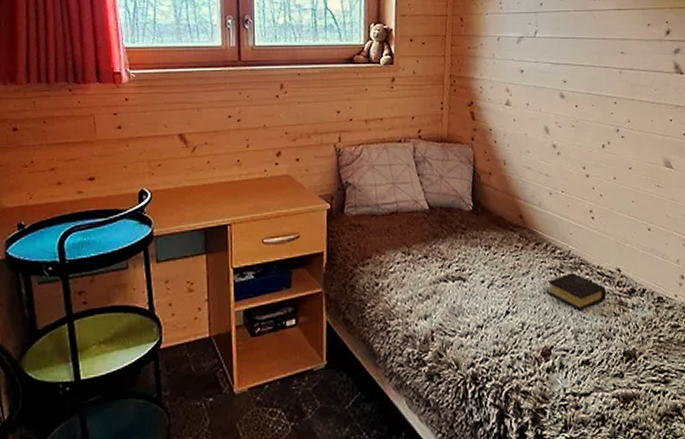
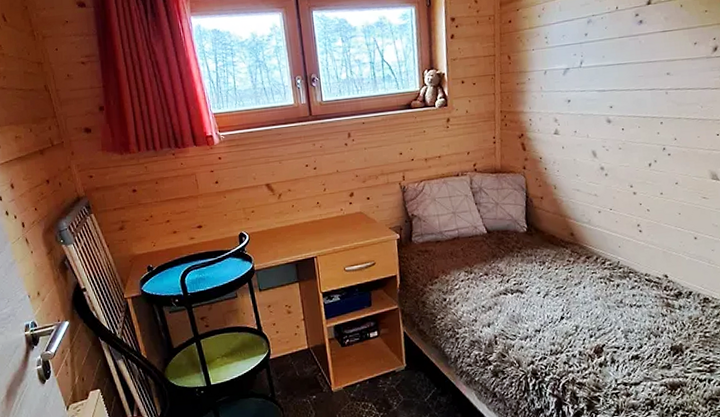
book: present [548,273,608,311] -> none [599,280,655,314]

